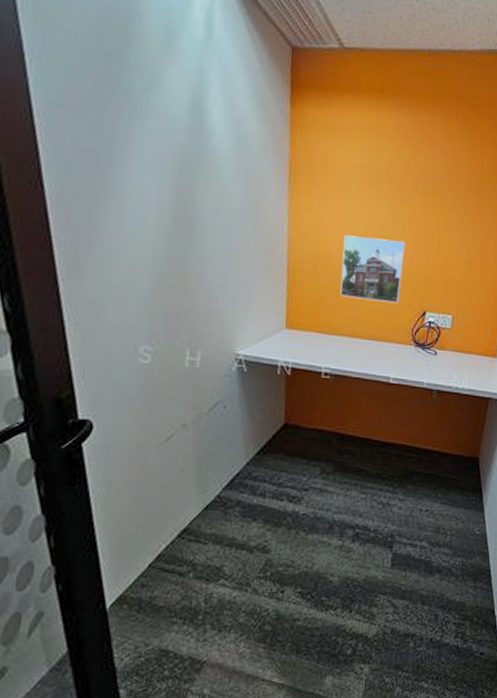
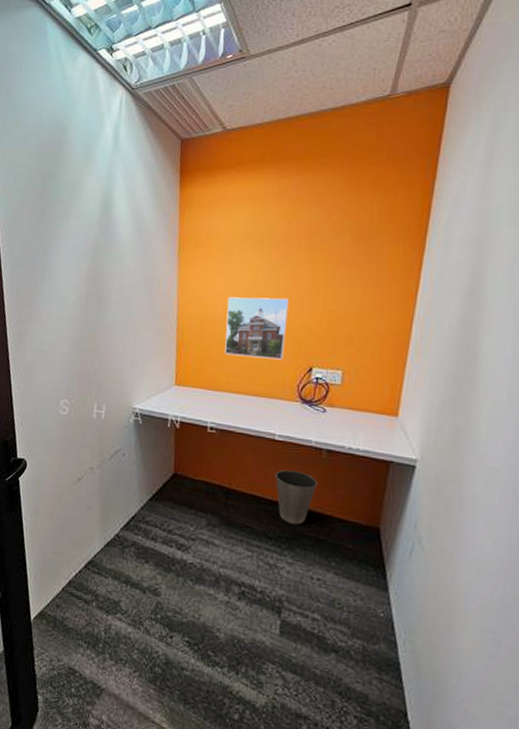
waste basket: none [389,411,428,463] -> present [275,469,318,525]

